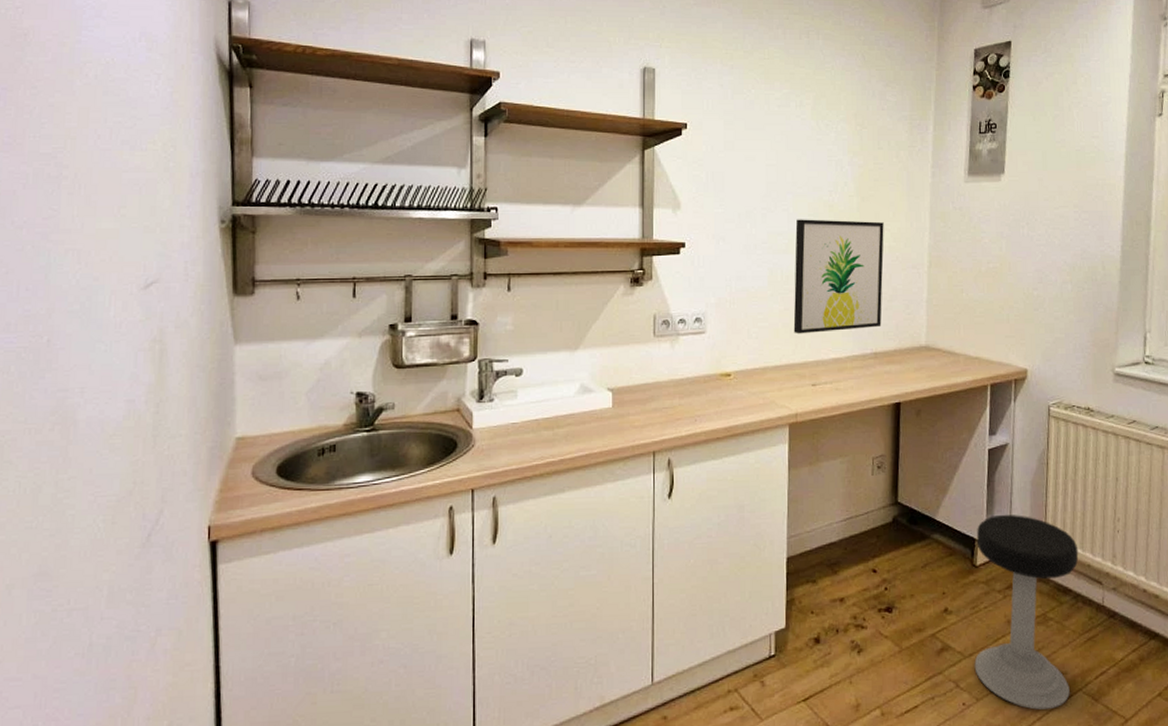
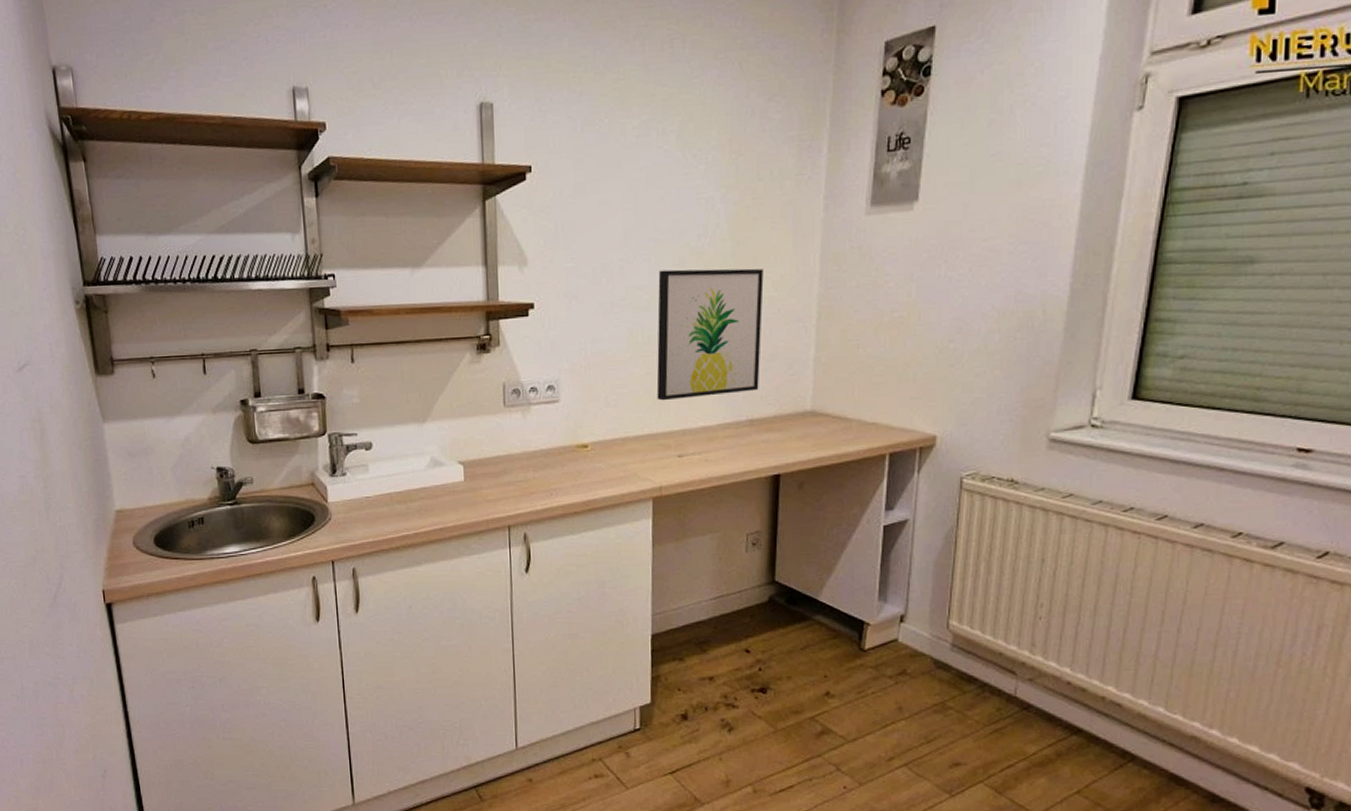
stool: present [974,514,1079,710] -> none [858,596,989,798]

